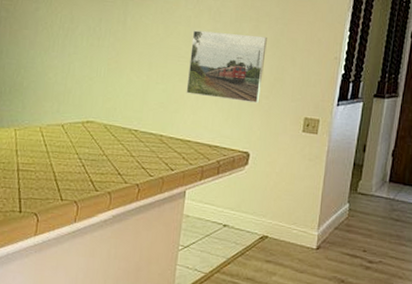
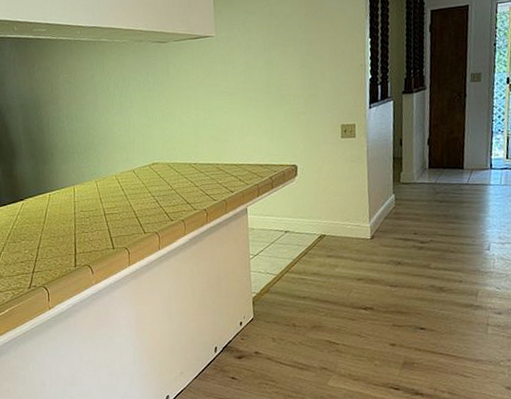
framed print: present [186,30,267,104] -> none [228,58,298,124]

